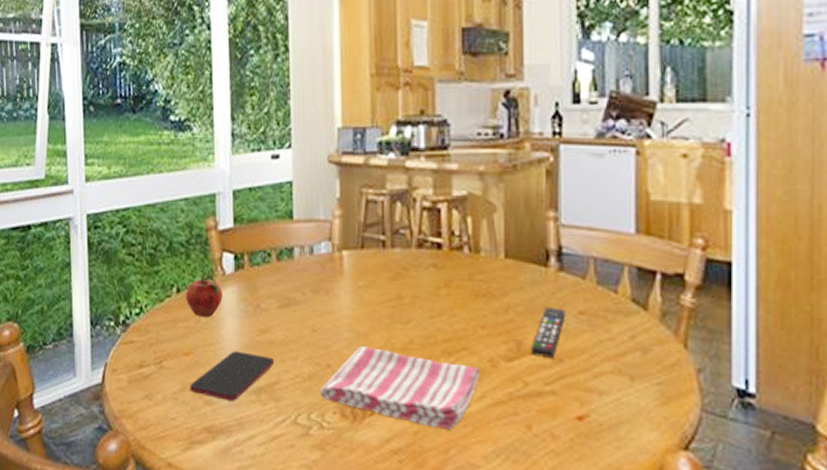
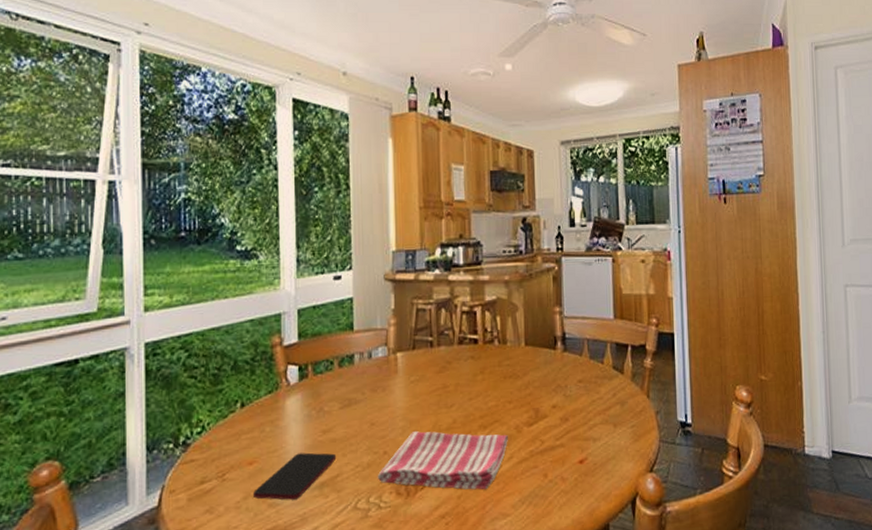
fruit: present [186,271,223,317] -> none [250,384,287,427]
remote control: present [531,307,566,358] -> none [546,380,569,419]

